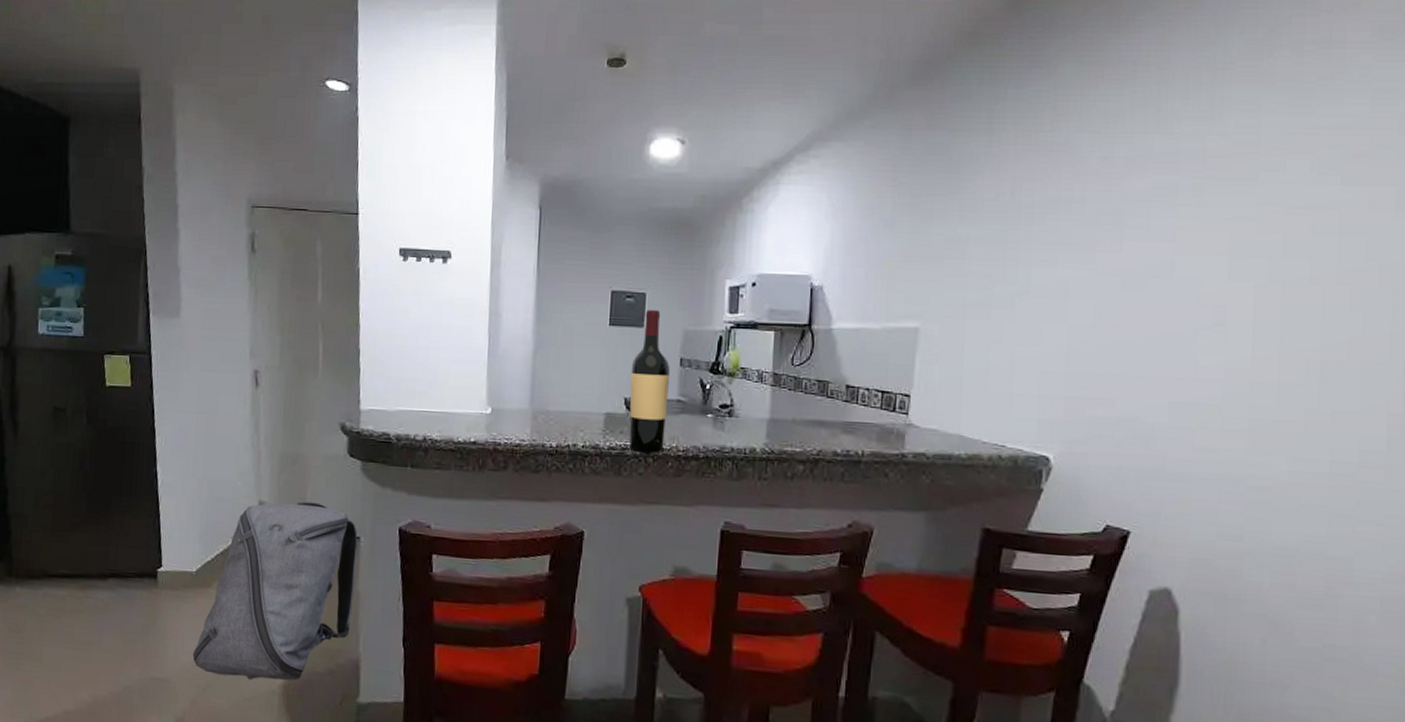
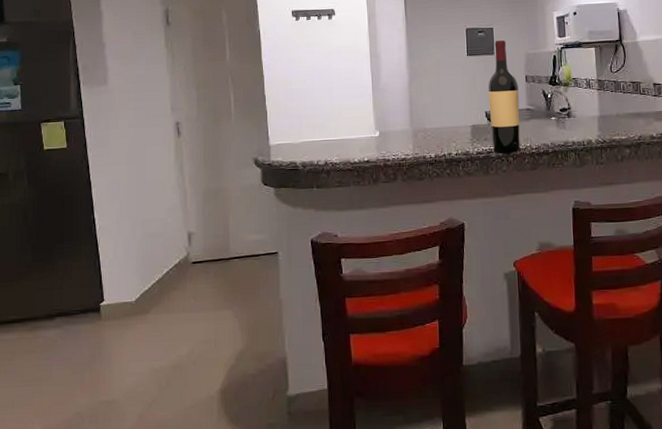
backpack: present [192,501,358,681] -> none [137,227,277,390]

